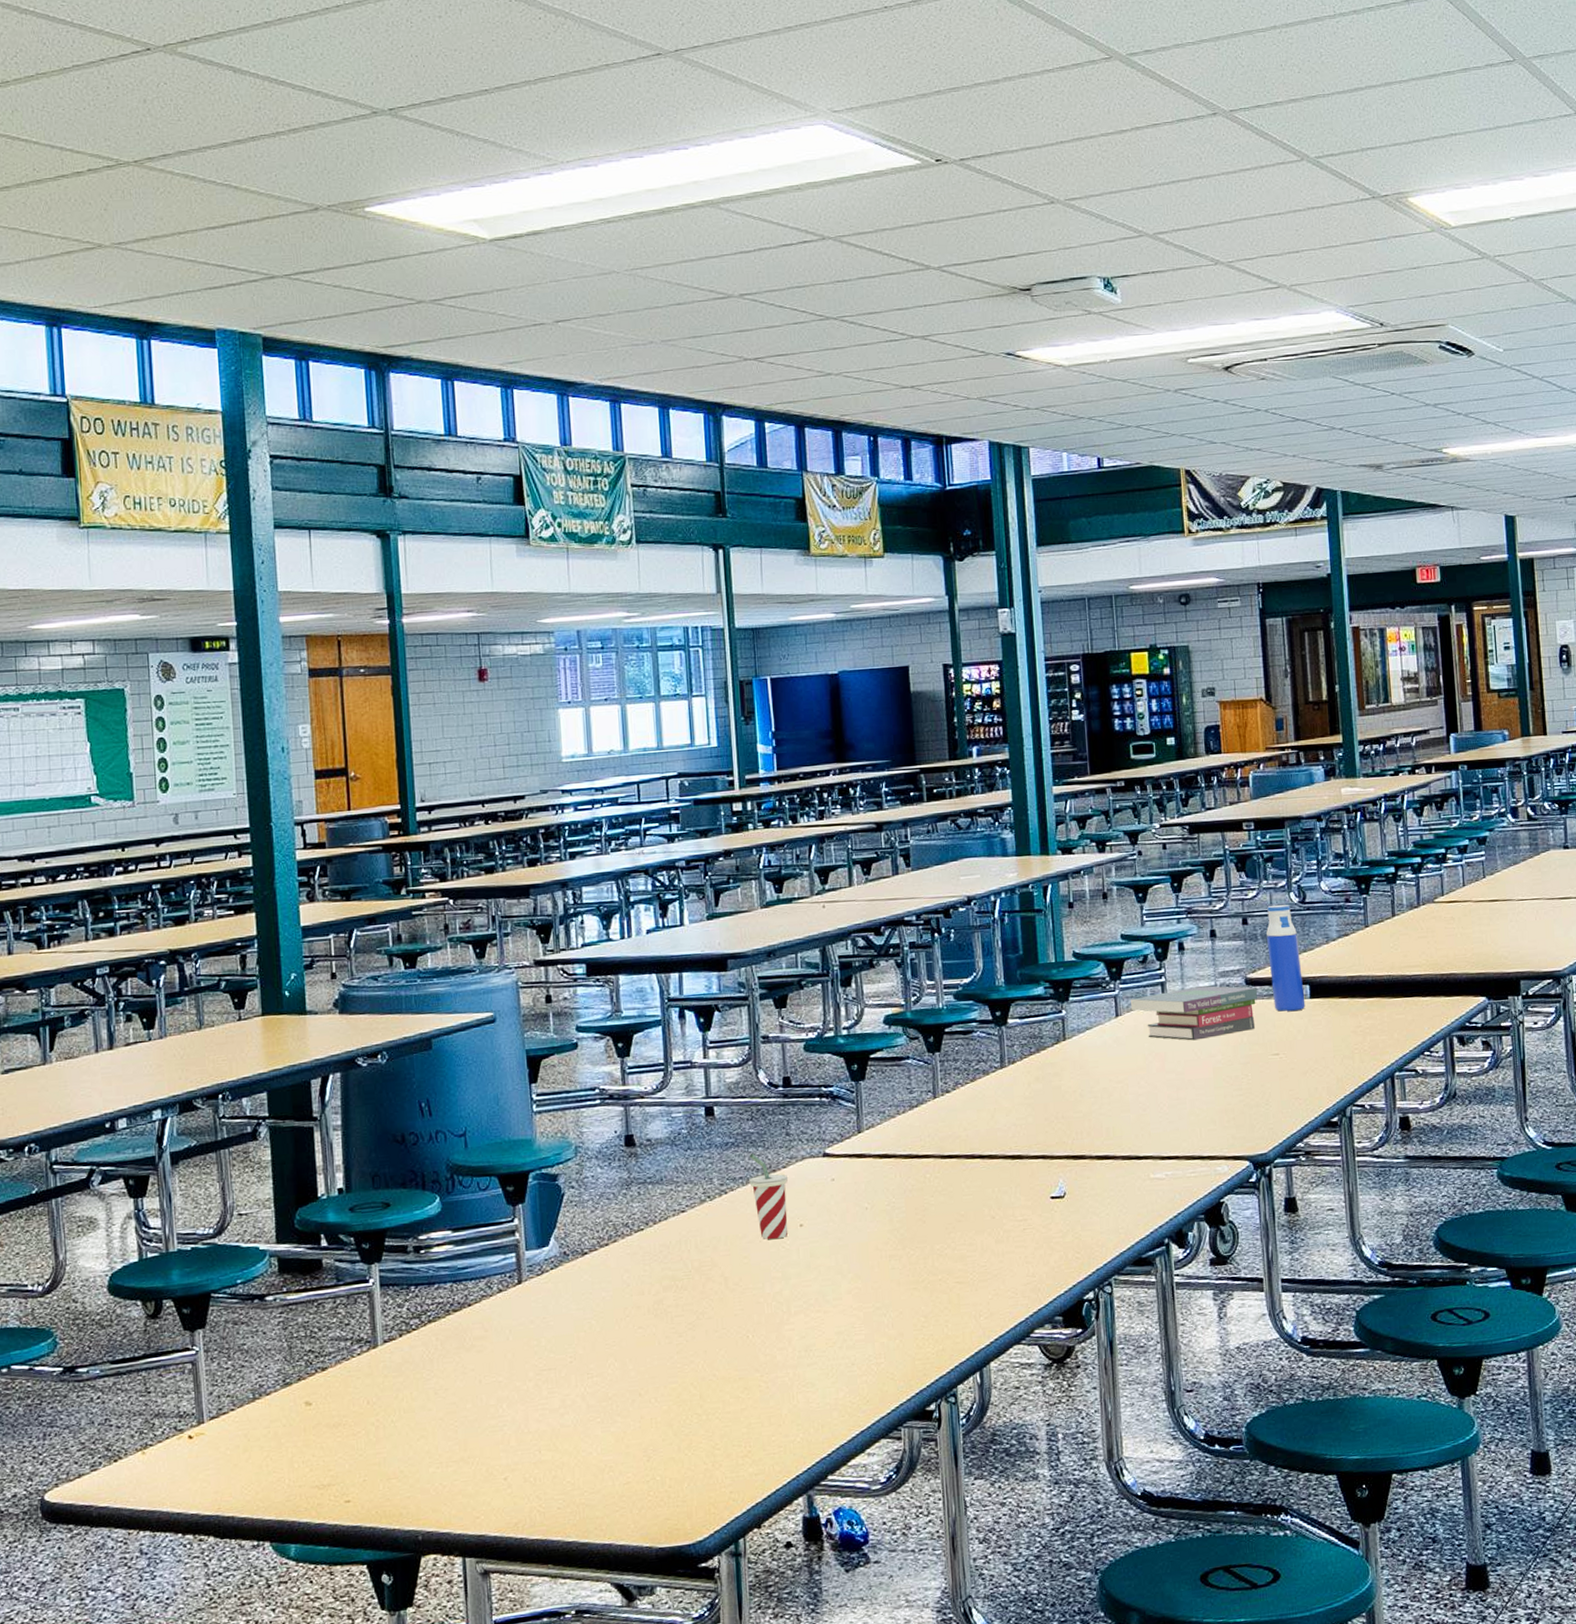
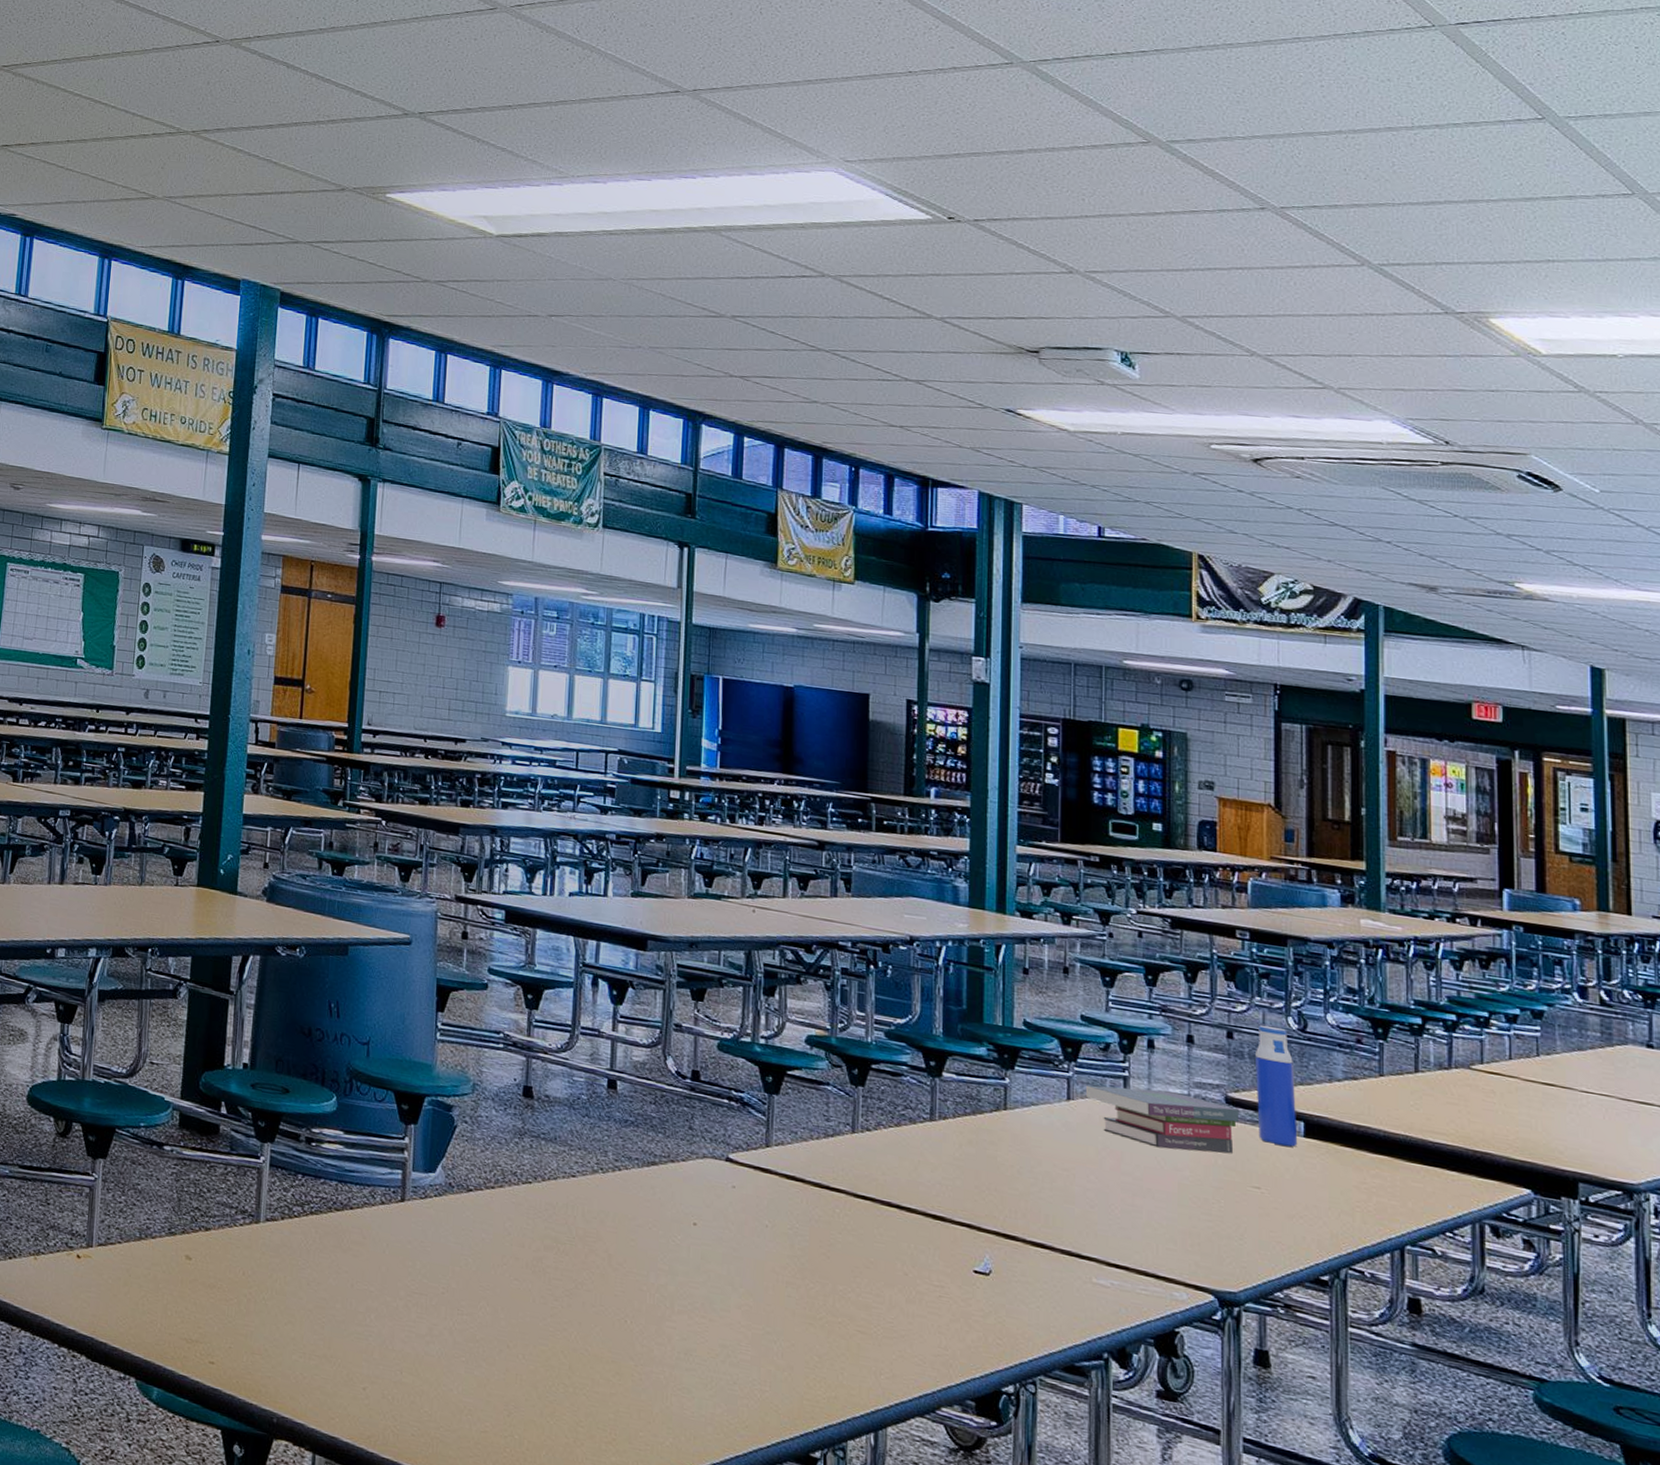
beverage cup: present [749,1152,788,1240] -> none [645,1136,686,1232]

